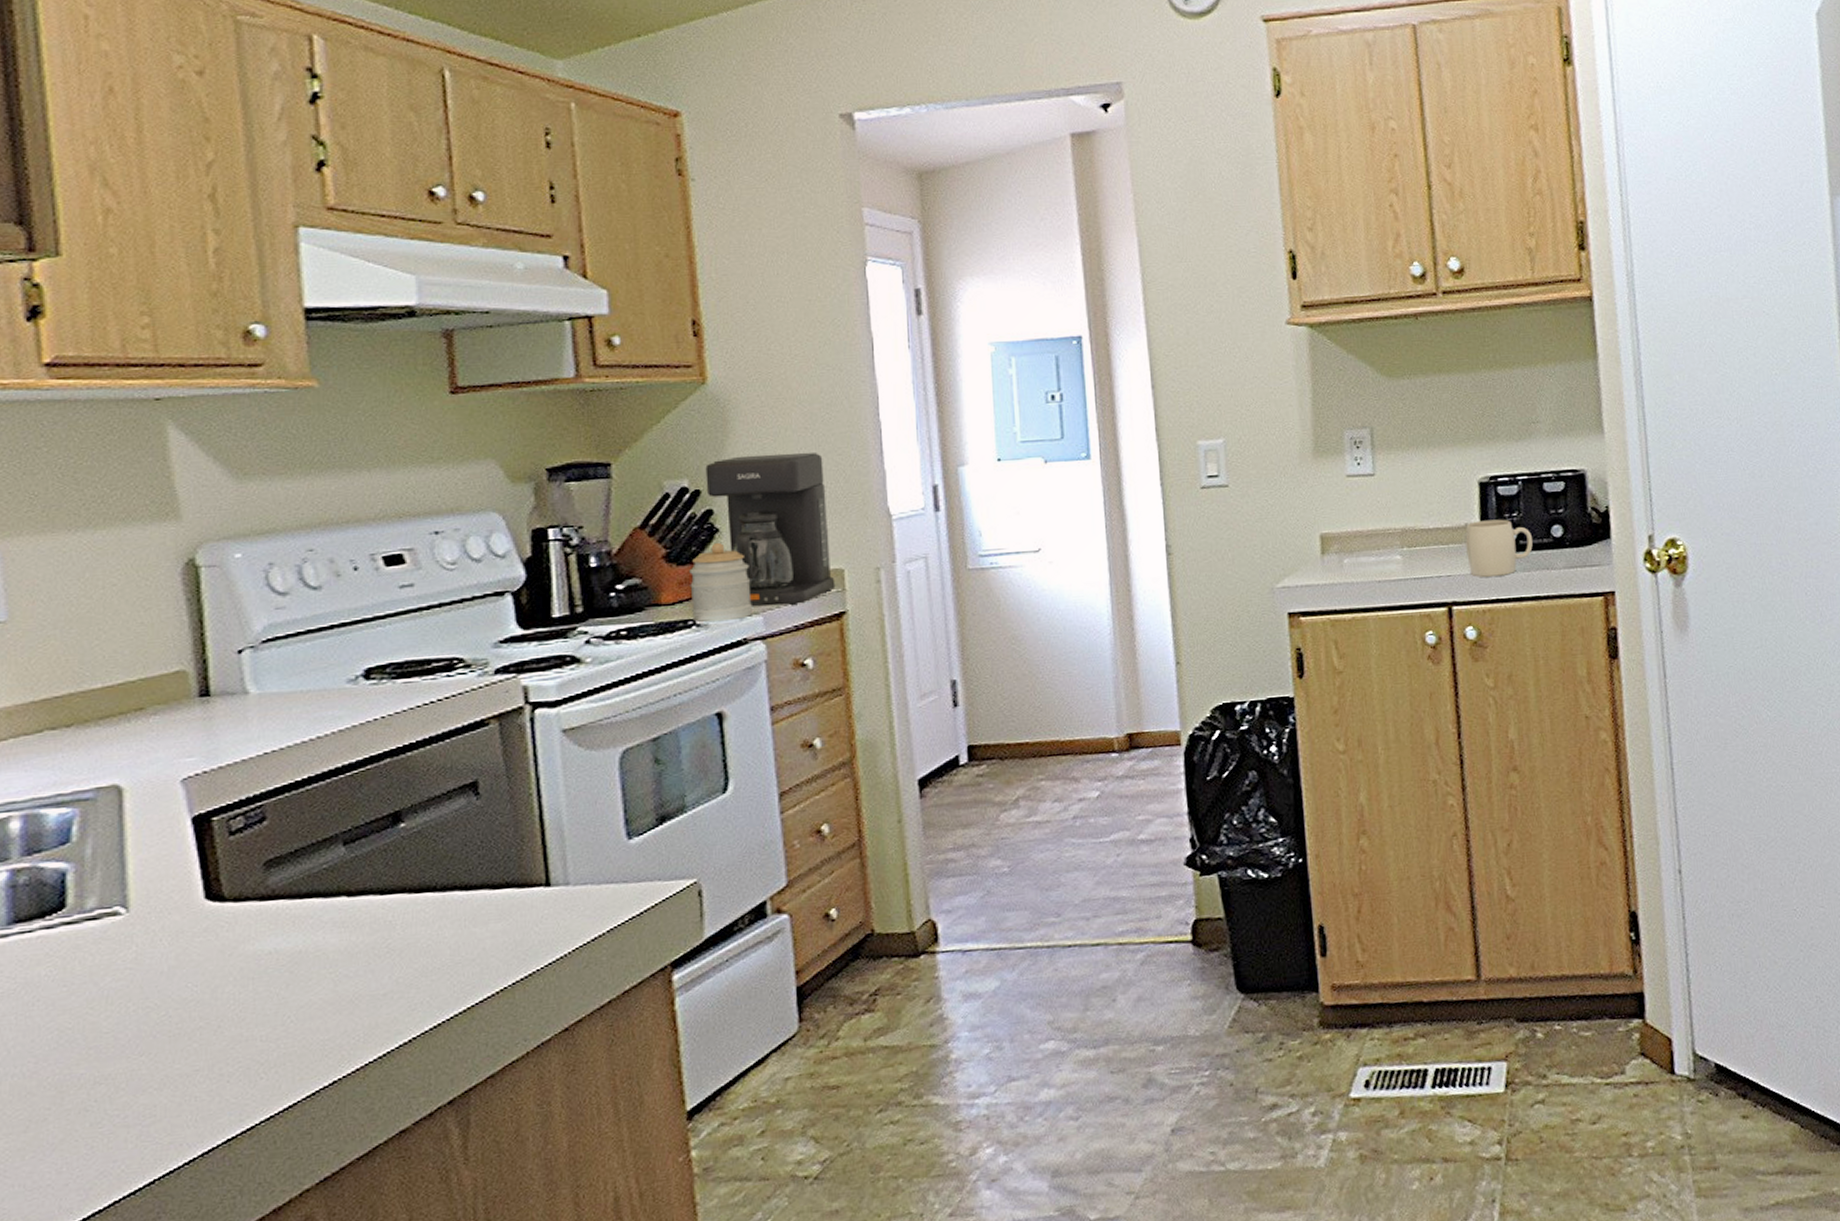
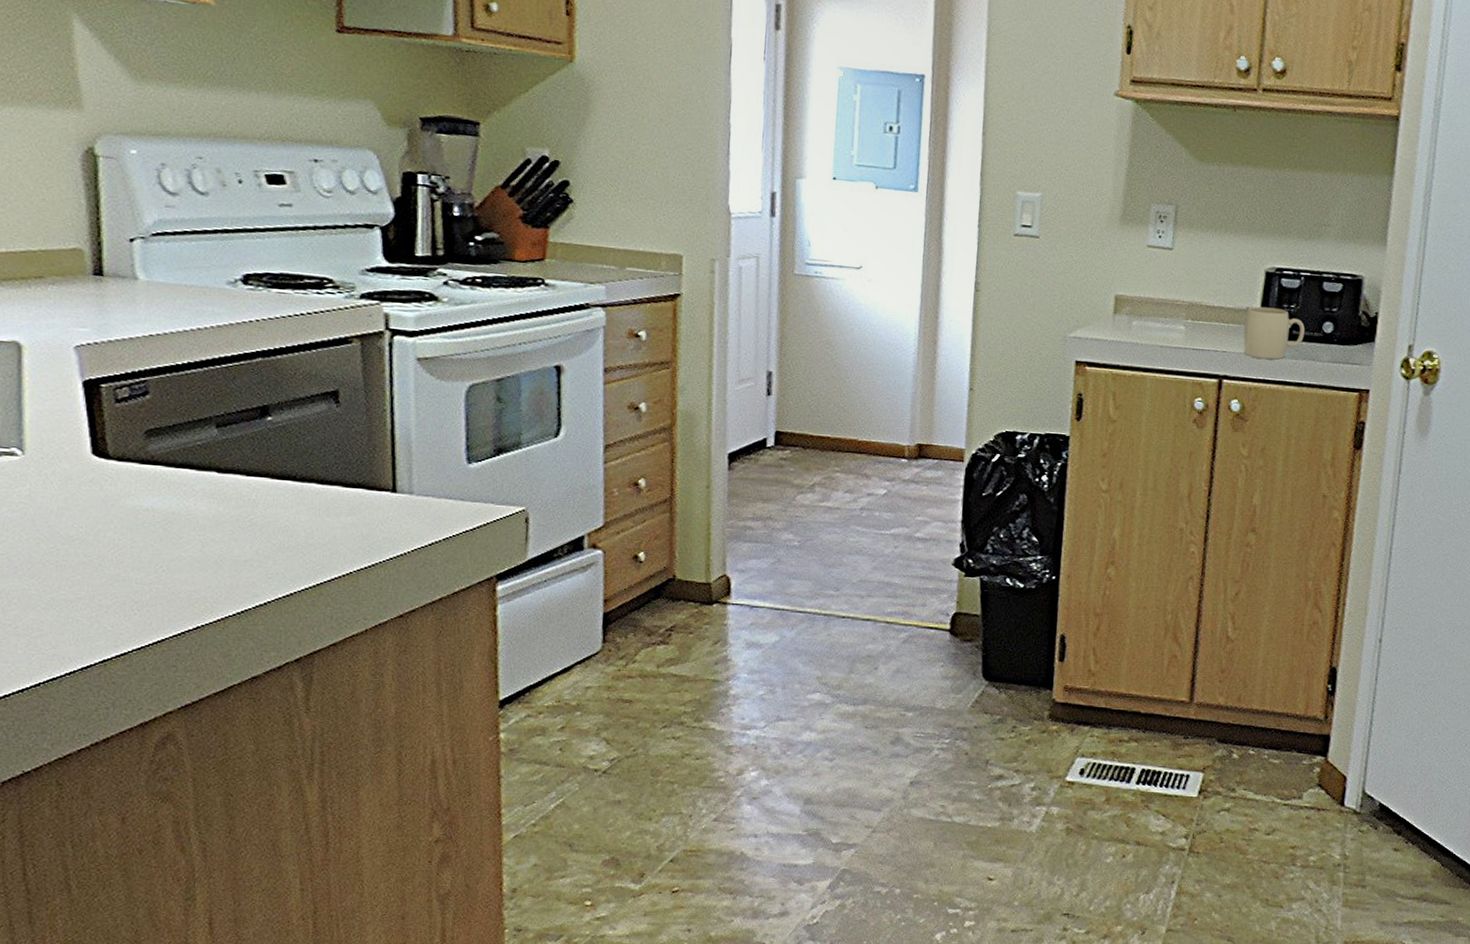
jar: present [689,542,752,623] -> none [542,212,598,286]
coffee maker: present [705,453,834,607] -> none [565,135,674,281]

